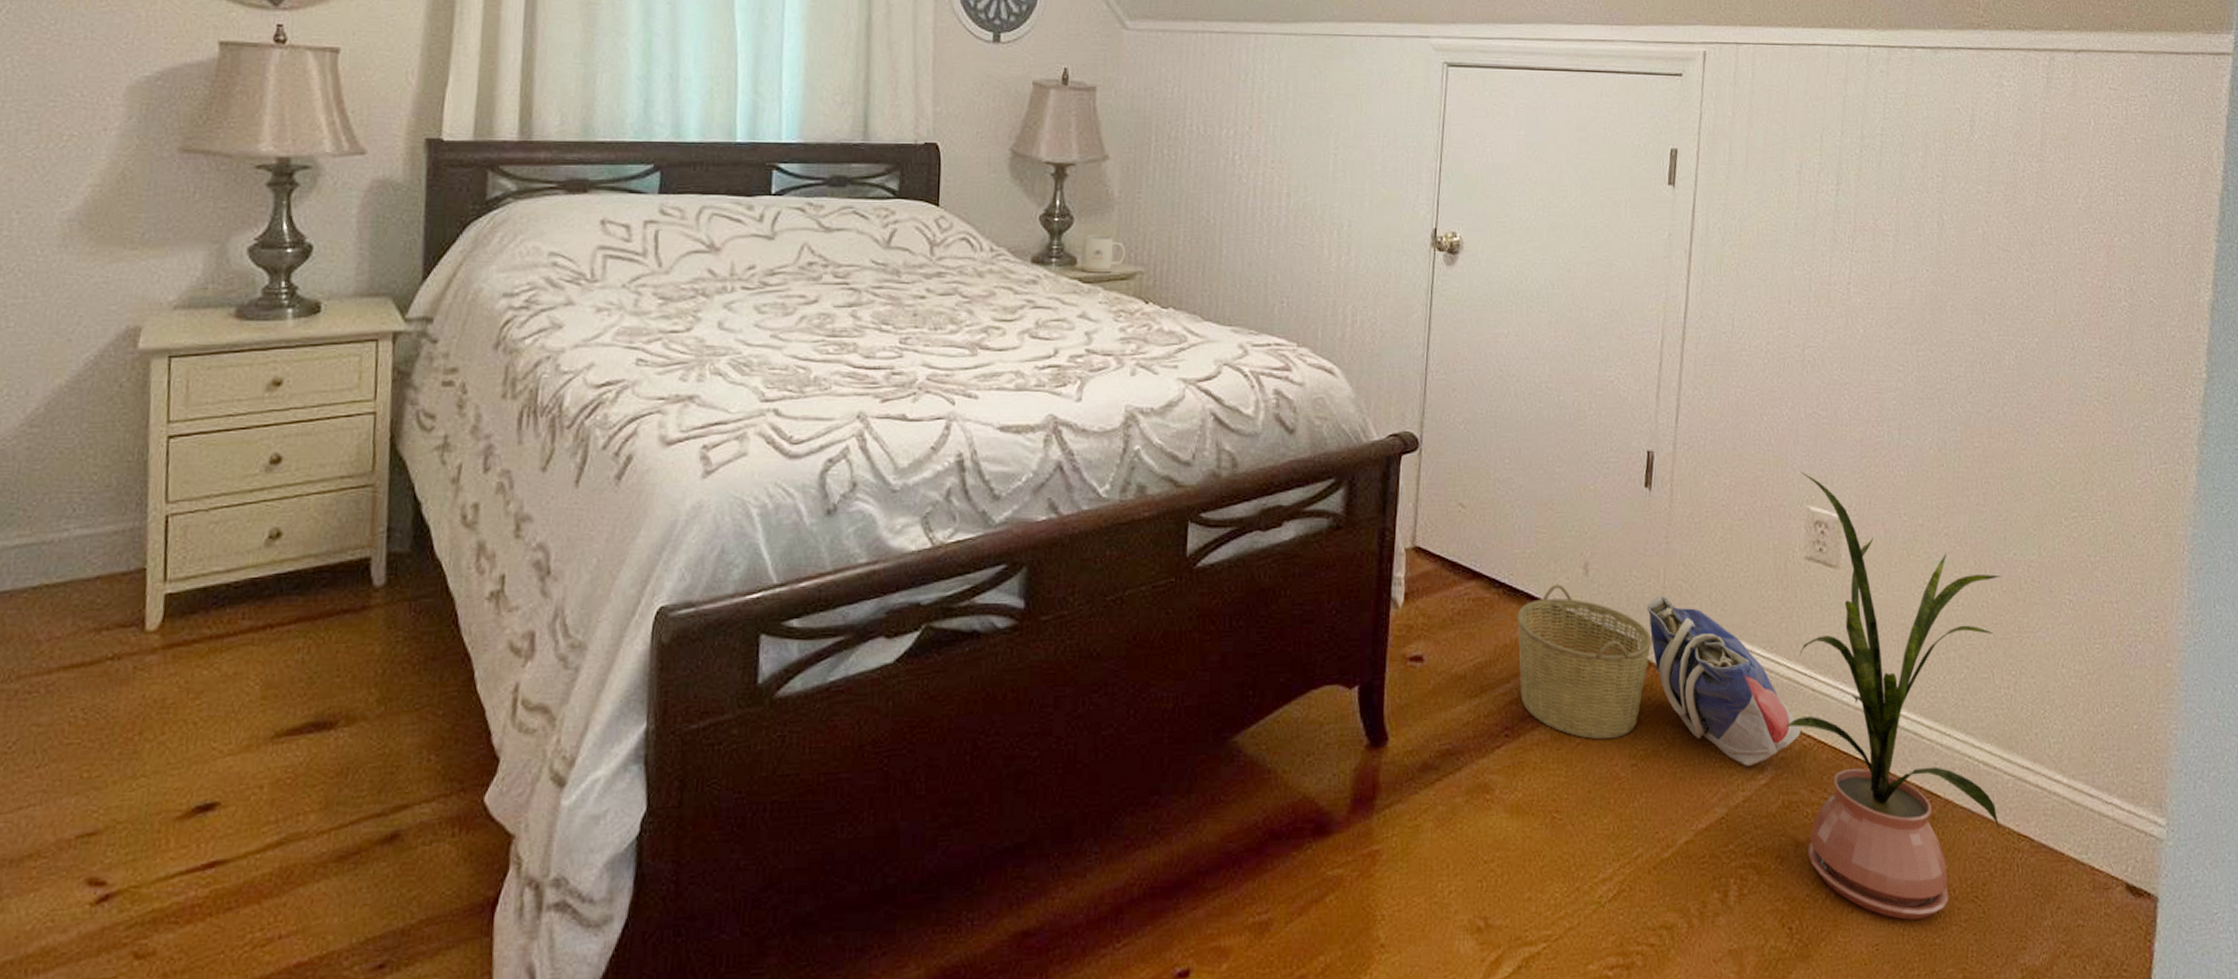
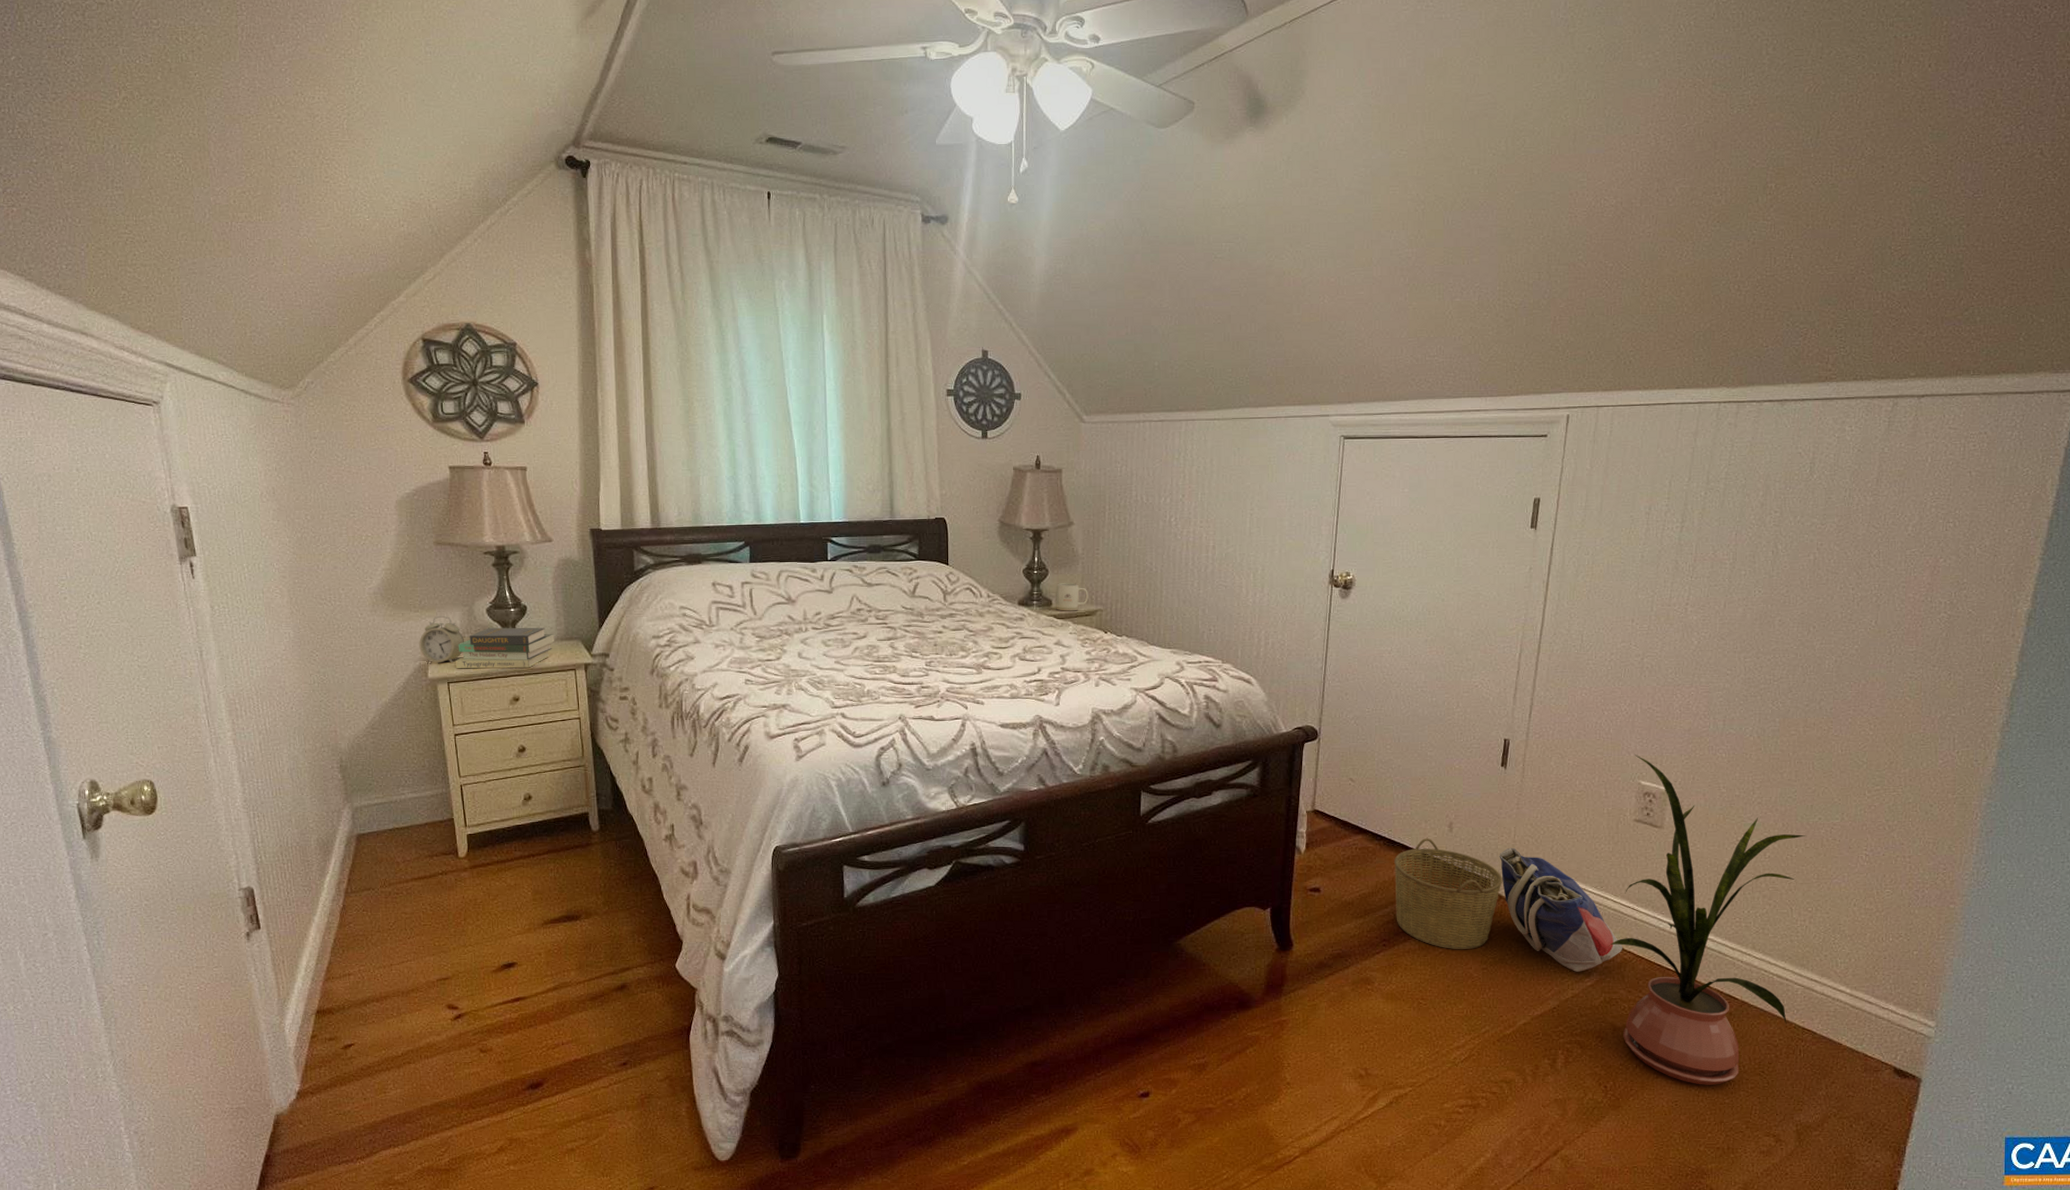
alarm clock: none [130,256,206,328] -> present [419,615,464,664]
books: none [185,275,351,336] -> present [455,627,554,669]

